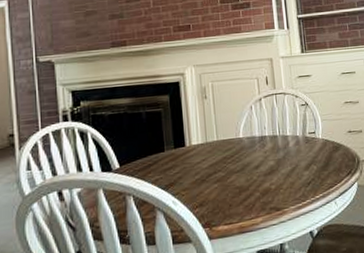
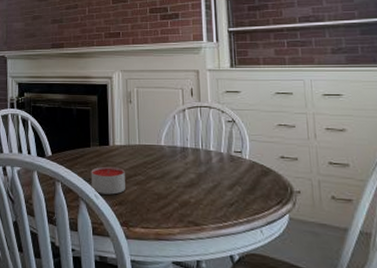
candle: none [166,167,206,200] -> present [91,166,125,195]

